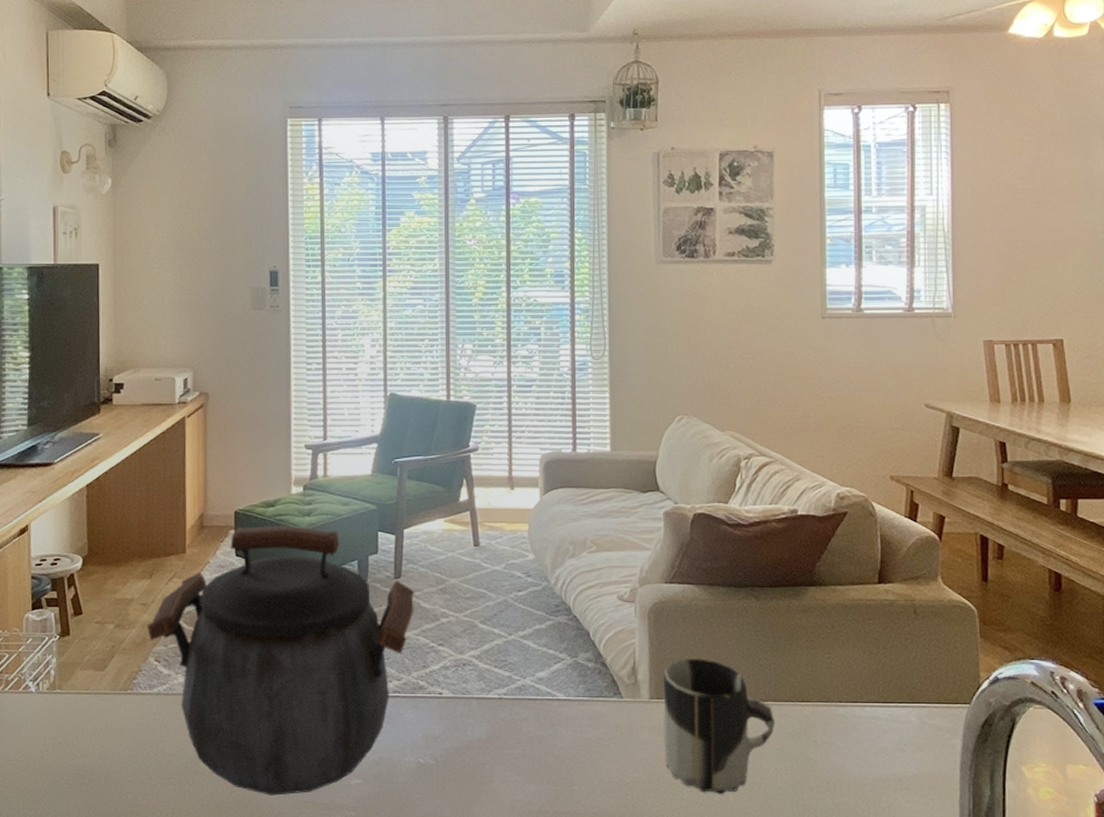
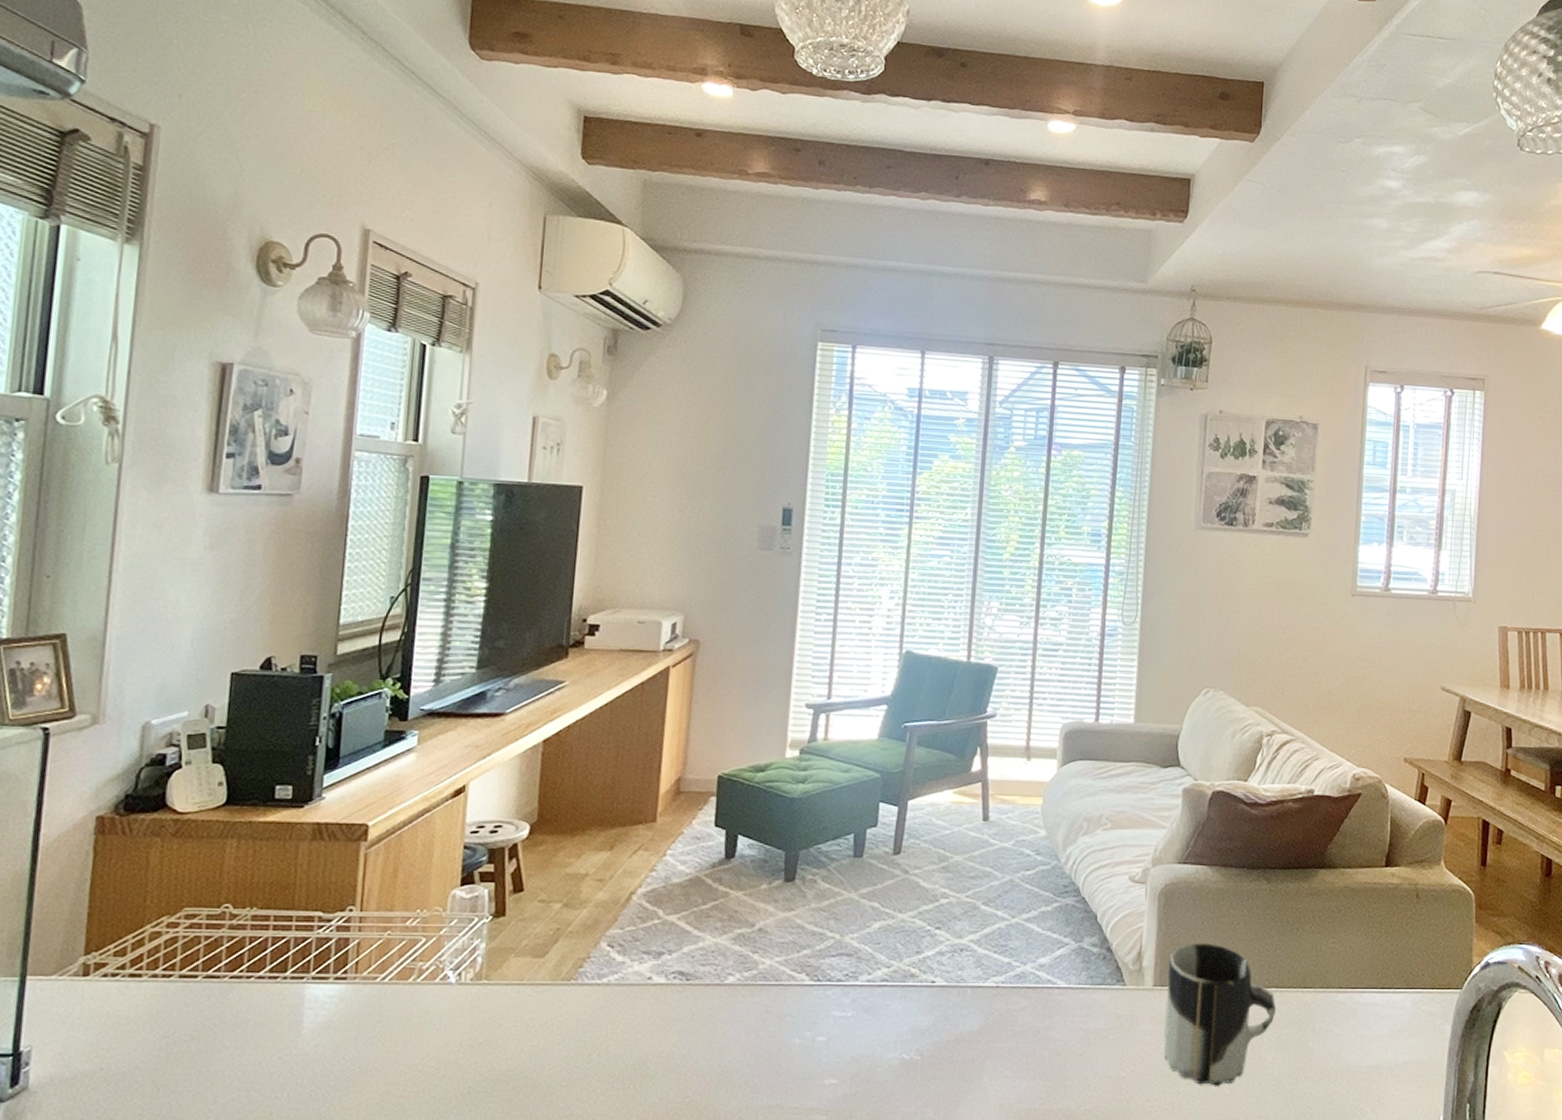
kettle: present [146,526,415,796] -> none [601,793,915,1100]

